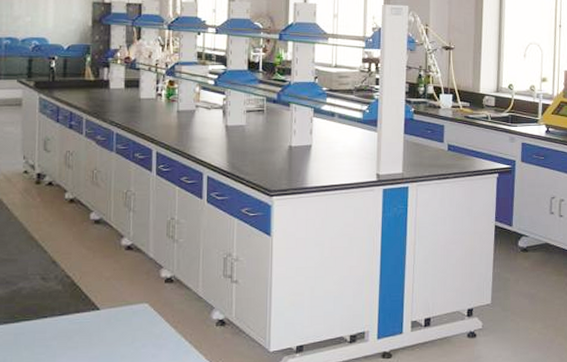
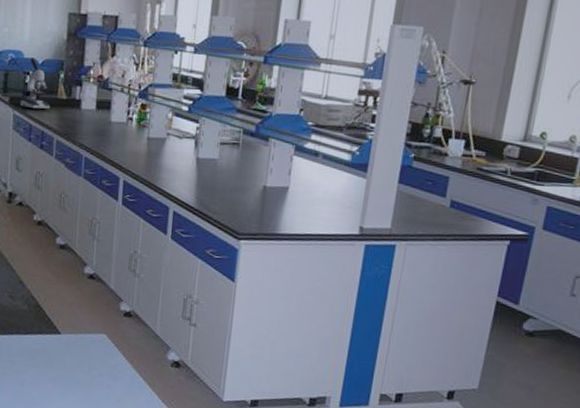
microscope: none [46,44,78,92] -> present [20,58,51,110]

